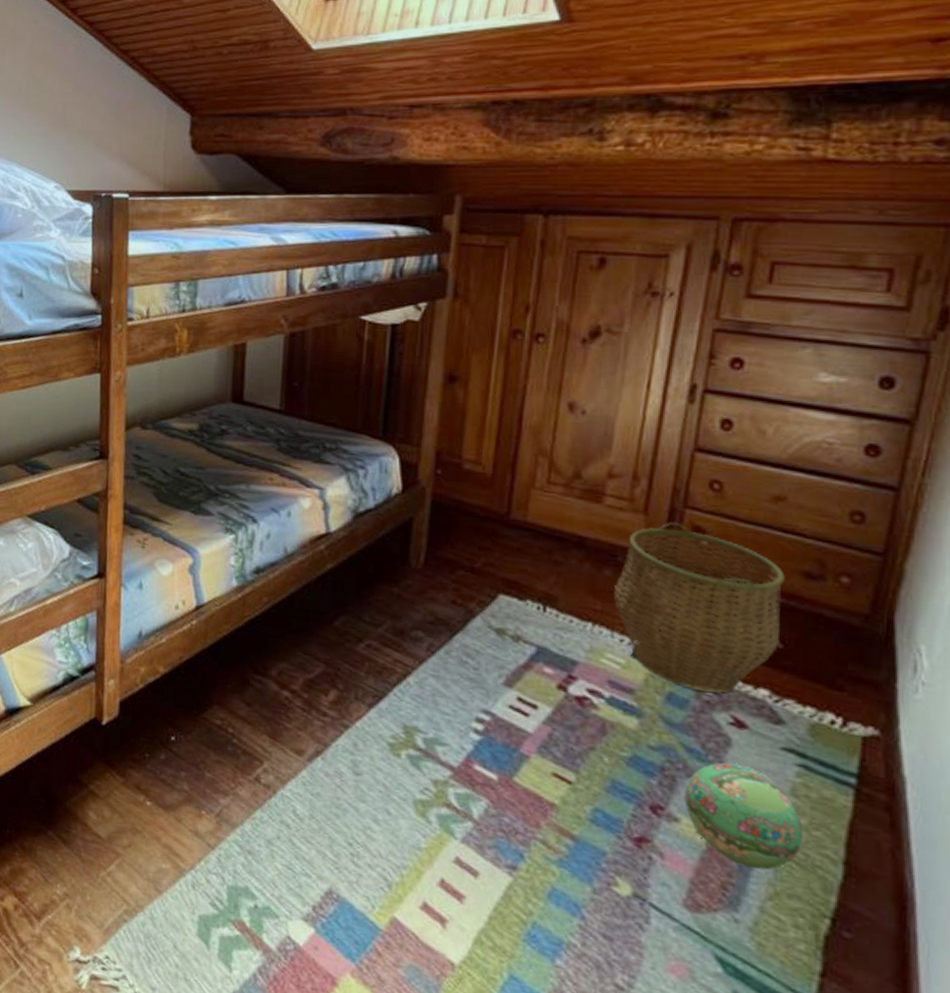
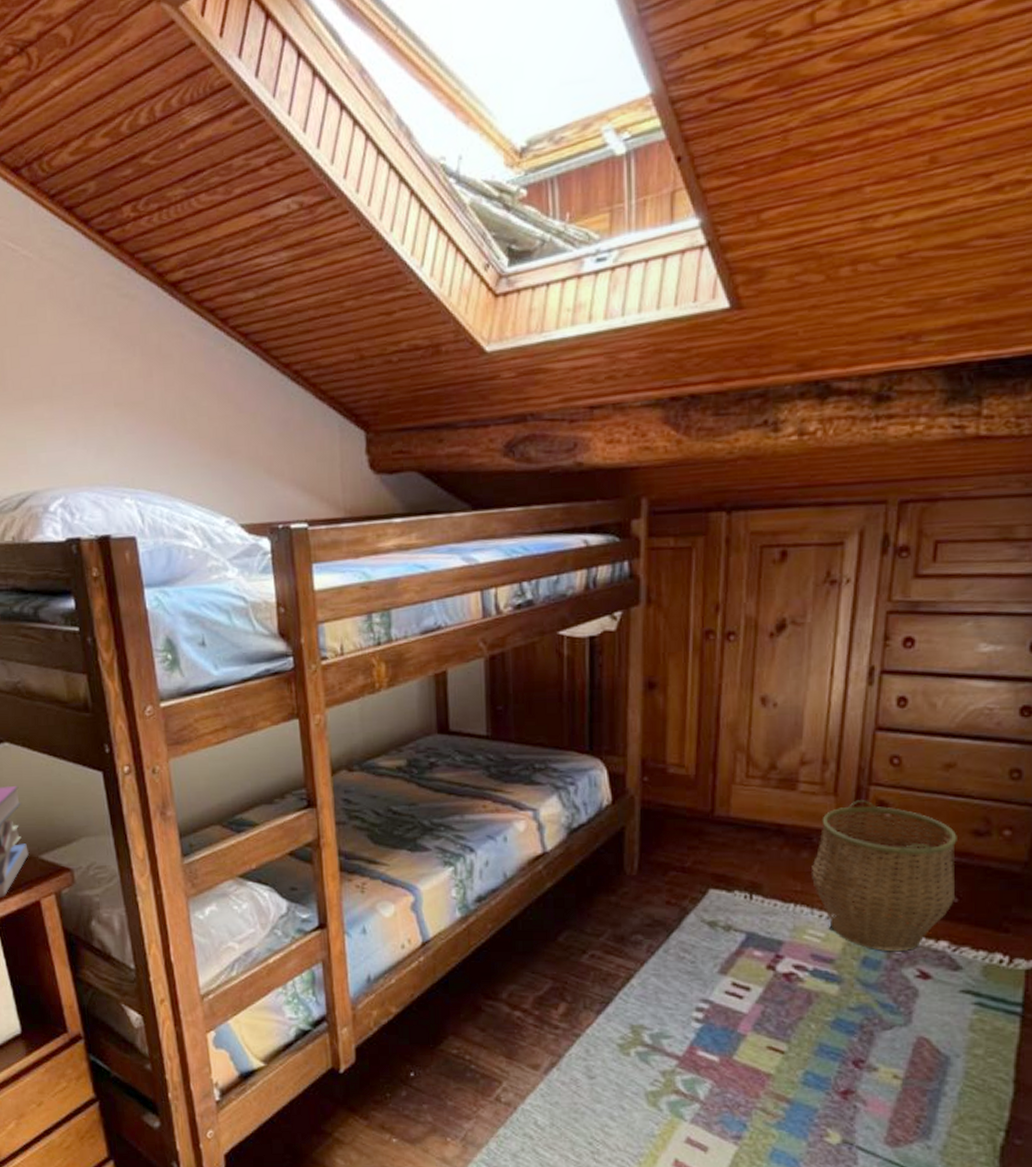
ball: present [684,762,802,870] -> none [881,1011,980,1101]

